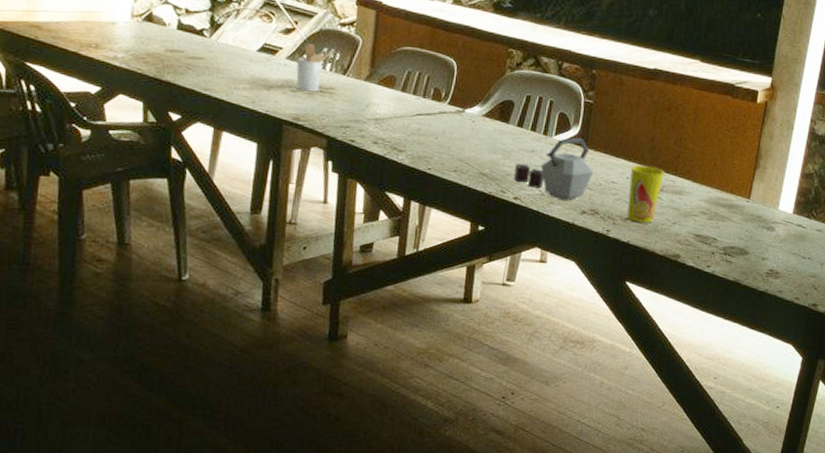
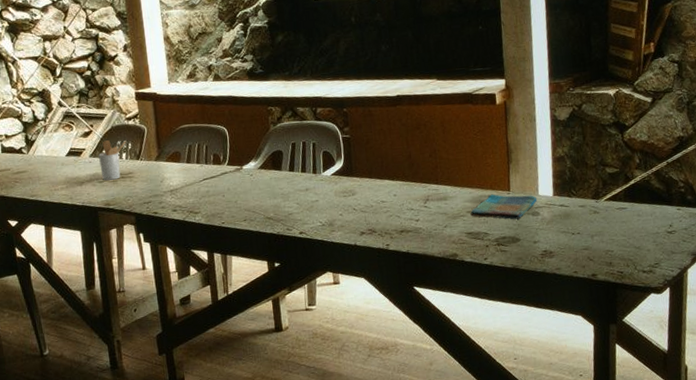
kettle: present [513,138,594,201] -> none [294,169,364,227]
cup: present [627,165,665,223] -> none [396,180,427,233]
dish towel: none [703,198,776,231] -> present [470,194,538,220]

